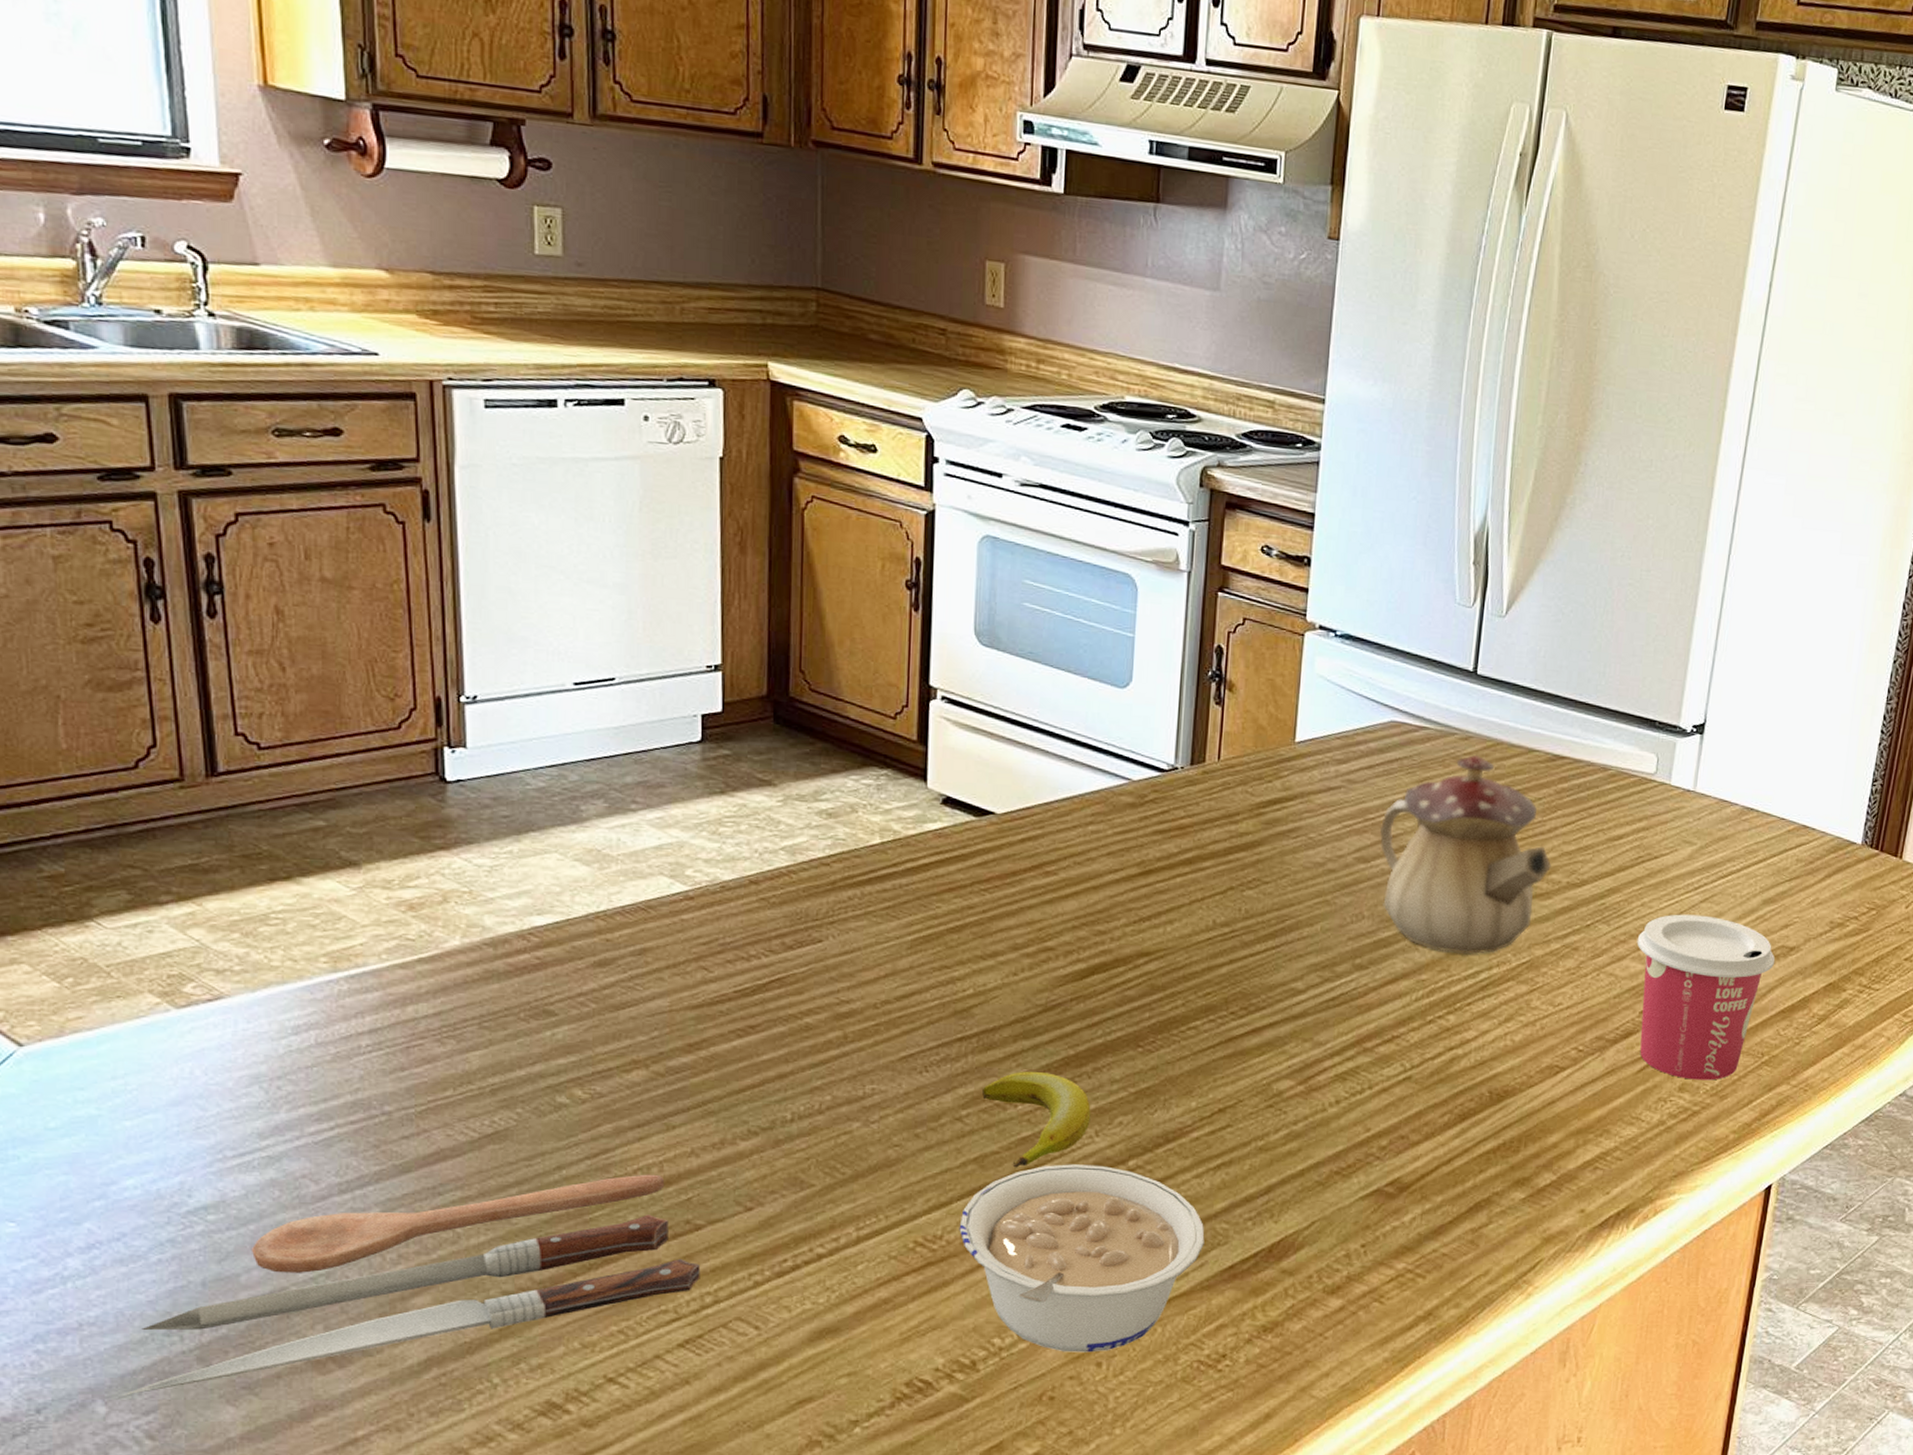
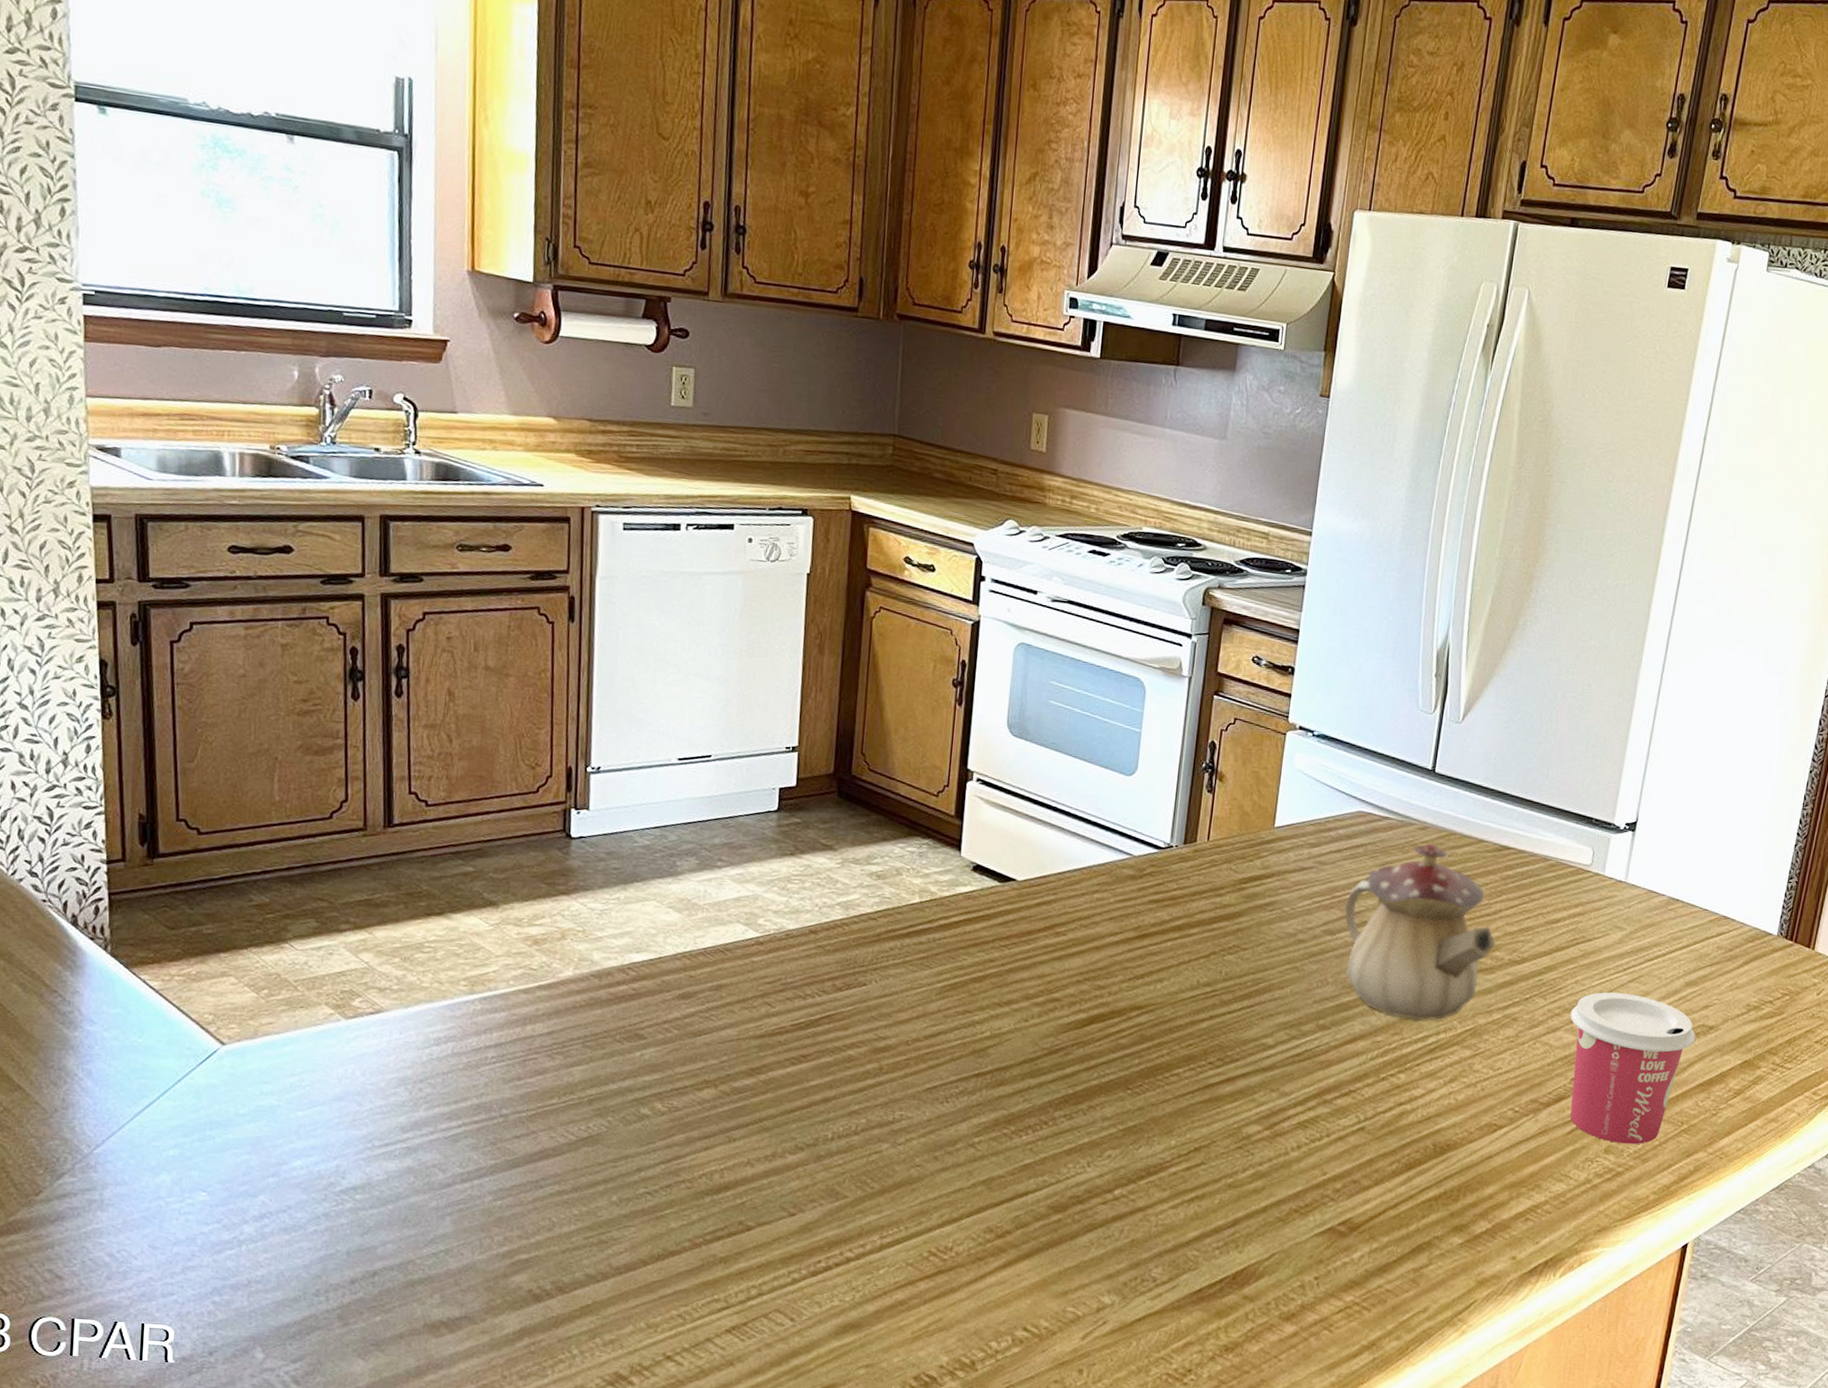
spoon: present [121,1174,701,1396] -> none [276,1179,749,1345]
legume: present [959,1164,1205,1353] -> none [967,1190,1178,1360]
banana: present [982,1071,1091,1168] -> none [993,1106,1085,1191]

